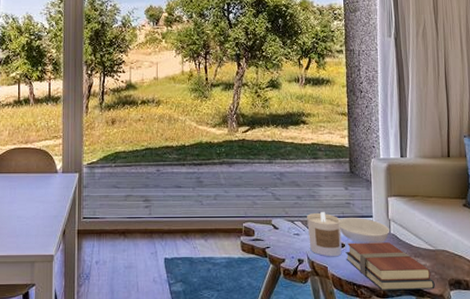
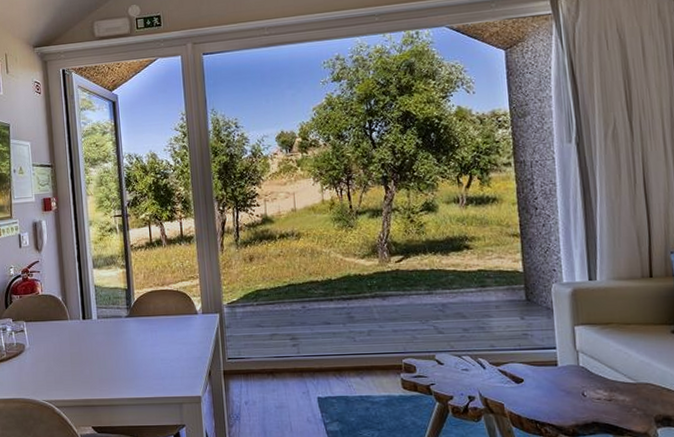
candle: present [307,211,342,258] -> none [476,344,520,395]
bowl: present [340,218,390,244] -> none [516,350,578,378]
books: present [345,242,435,291] -> none [524,376,637,429]

